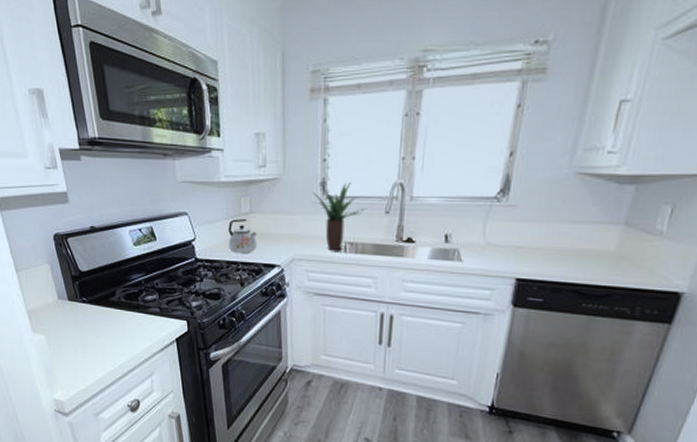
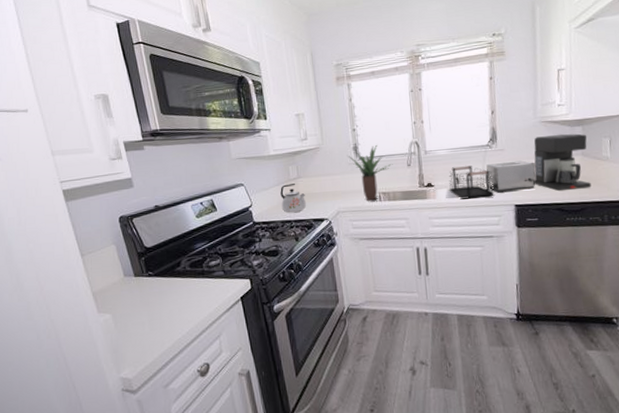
dish rack: none [434,221,495,265] -> present [448,166,494,200]
toaster: none [486,221,555,262] -> present [485,160,536,193]
coffee maker: none [549,192,640,270] -> present [534,133,591,192]

